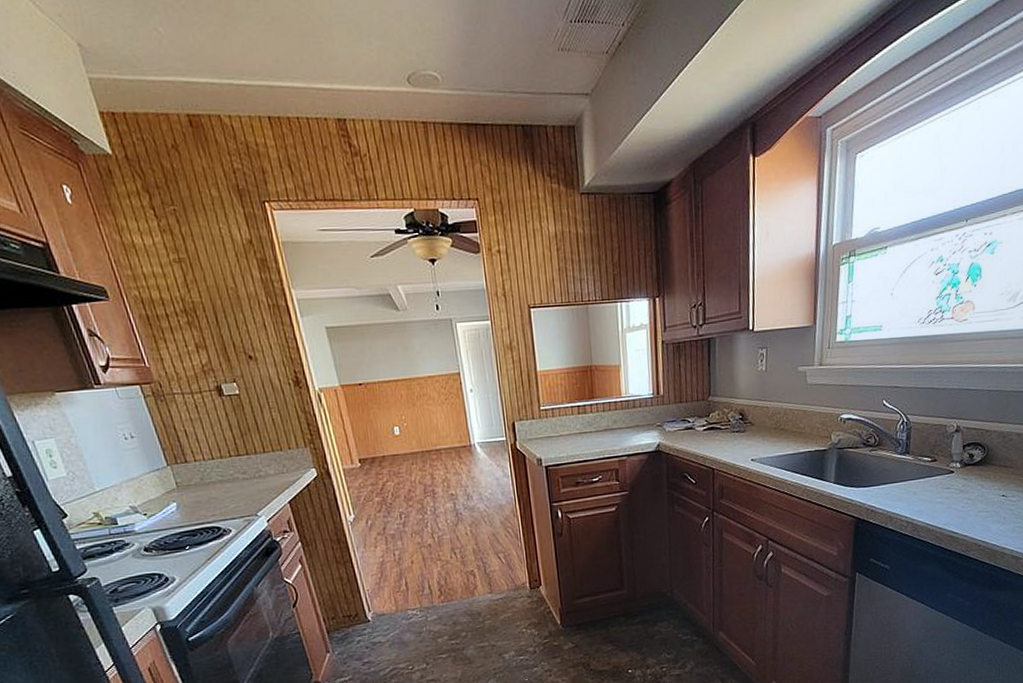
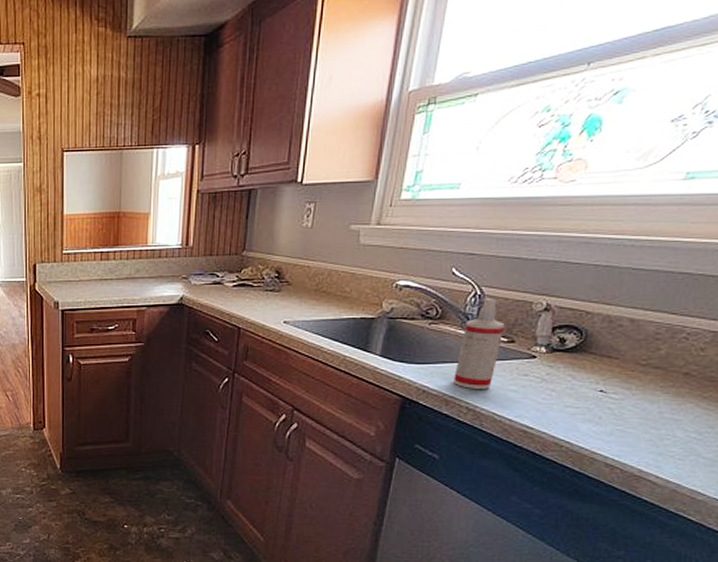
spray bottle: none [894,424,928,505] -> present [454,297,505,389]

